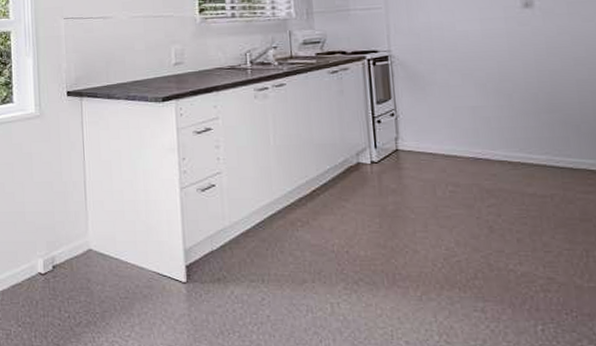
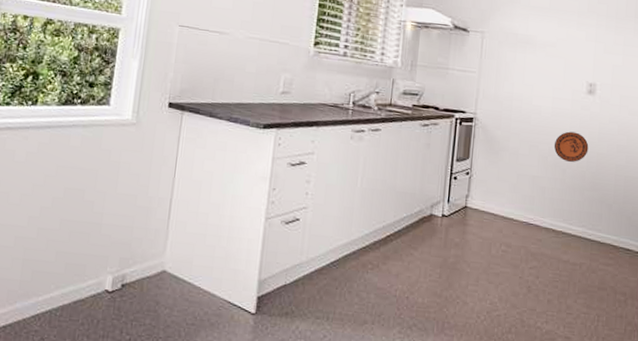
decorative plate: none [491,51,537,85] -> present [553,131,589,162]

